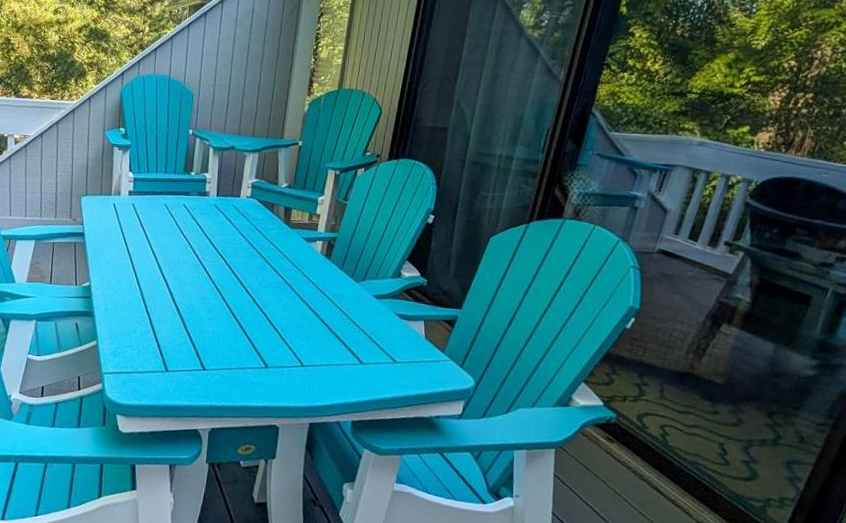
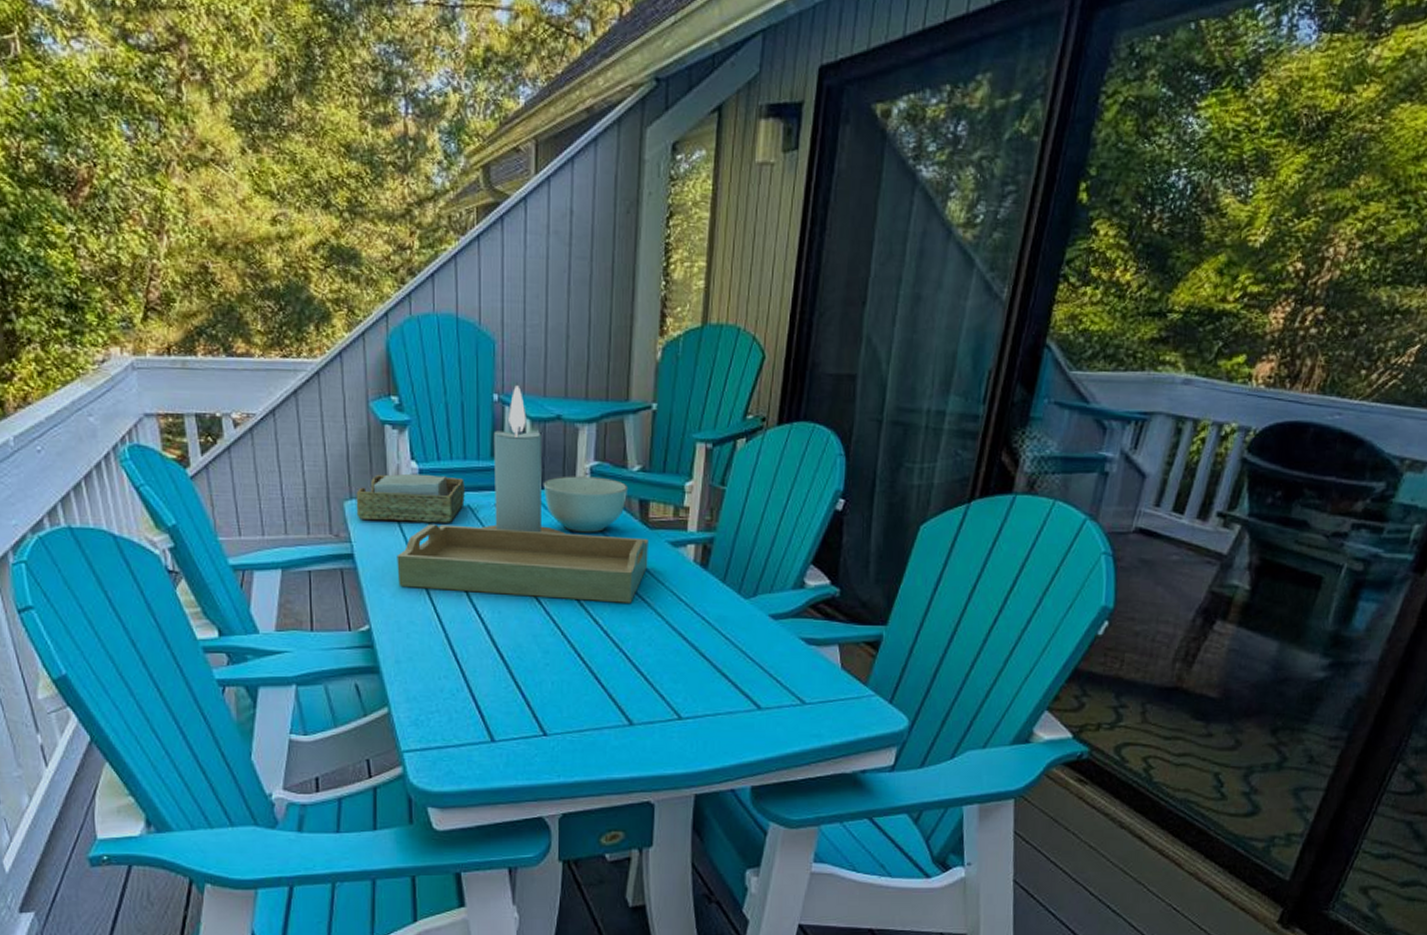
napkin holder: none [89,180,164,216] -> present [356,473,465,523]
serving tray: none [112,215,289,280] -> present [397,524,648,603]
candle: none [173,125,230,228] -> present [481,385,565,534]
bowl: none [218,188,277,229] -> present [543,476,627,533]

